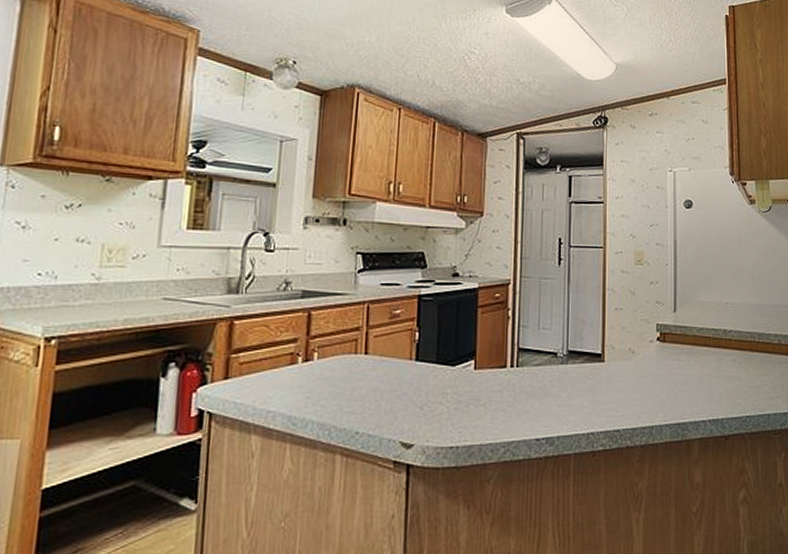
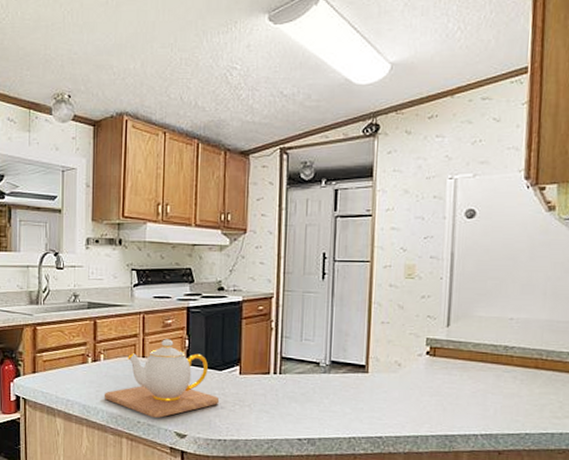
teapot: none [315,332,452,426] -> present [103,339,220,418]

